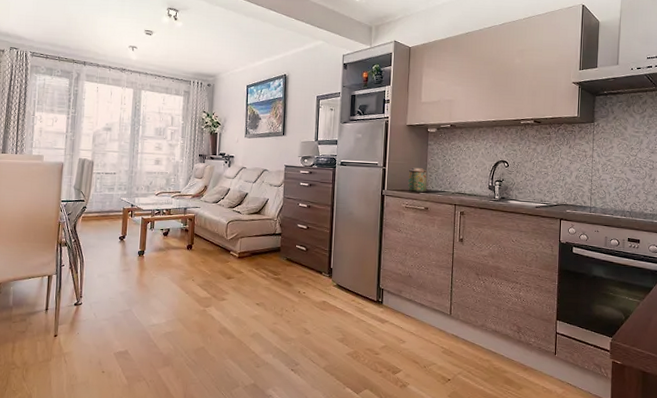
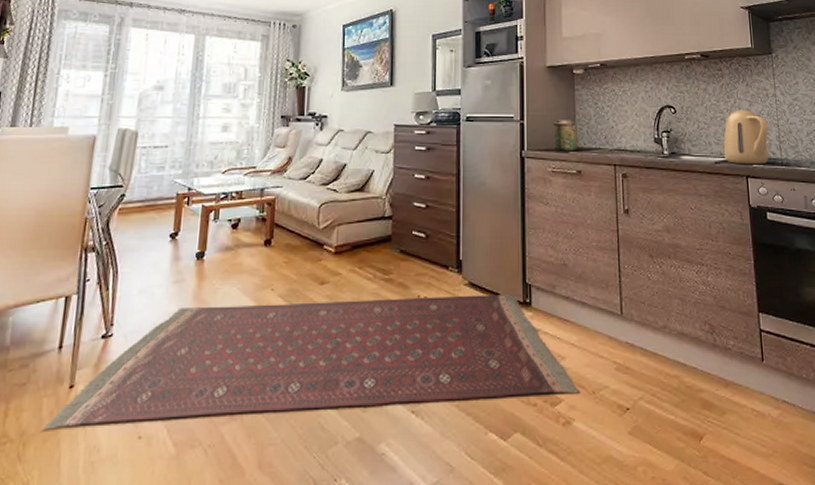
area rug: none [37,288,415,367] -> present [41,294,580,430]
kettle: none [543,166,583,211] -> present [723,110,769,165]

